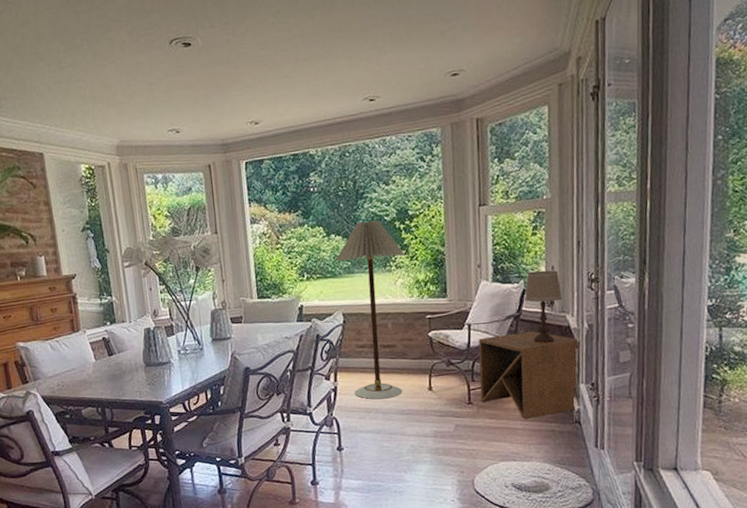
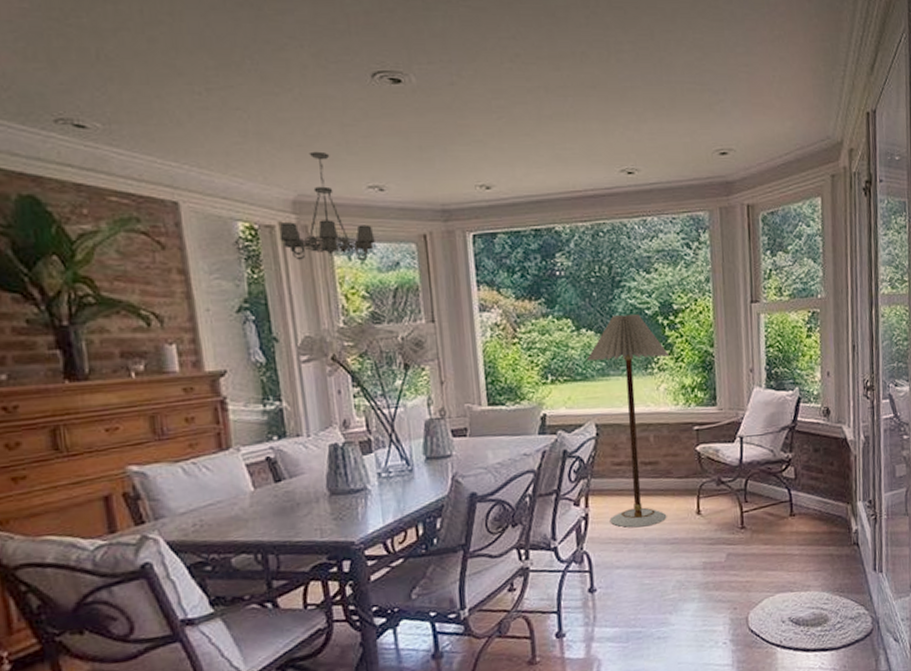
chandelier: none [108,106,174,191] -> present [280,151,375,261]
side table: present [478,331,580,419] -> none [752,443,856,543]
table lamp: present [524,270,563,343] -> none [799,376,839,458]

